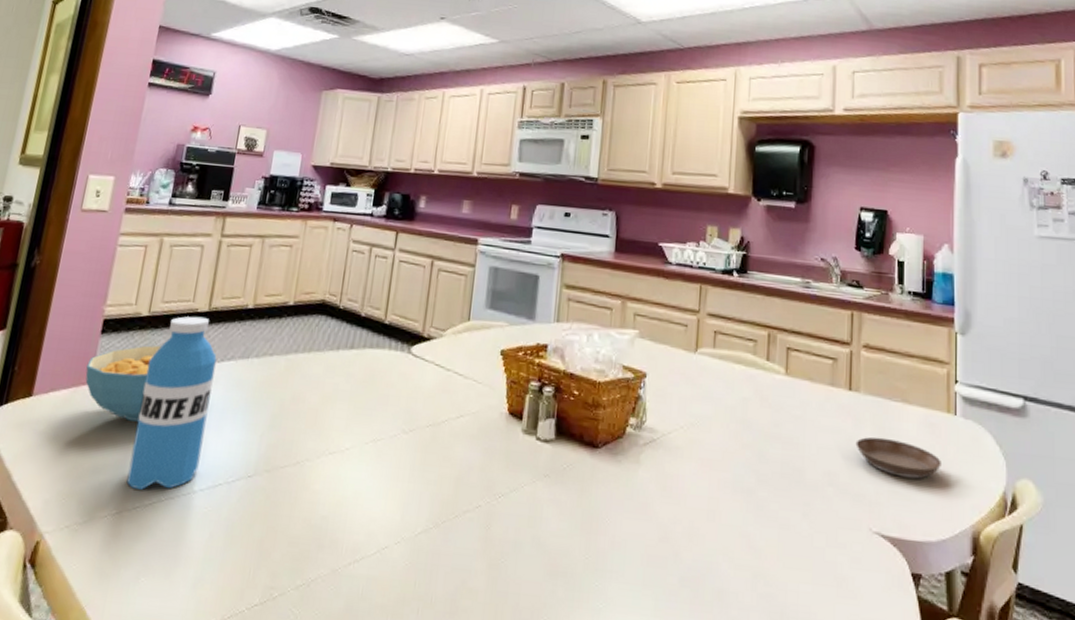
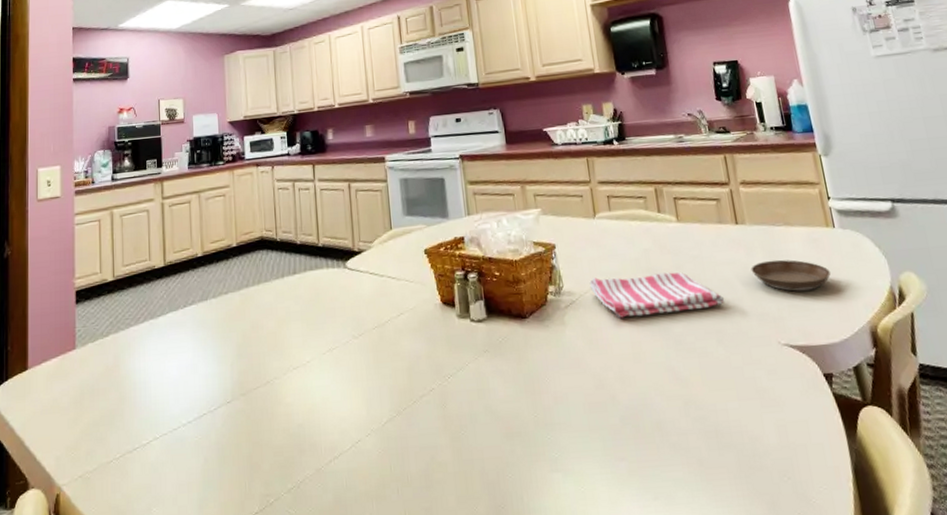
cereal bowl: present [85,345,217,422] -> none [69,300,180,375]
water bottle: present [126,316,217,490] -> none [121,271,183,433]
dish towel: none [675,418,821,476] -> present [589,272,725,318]

